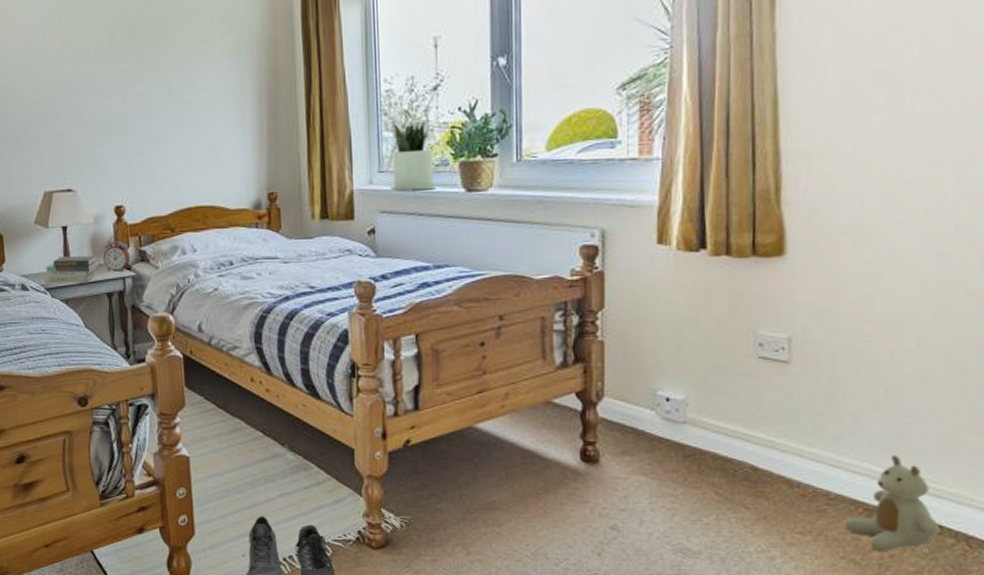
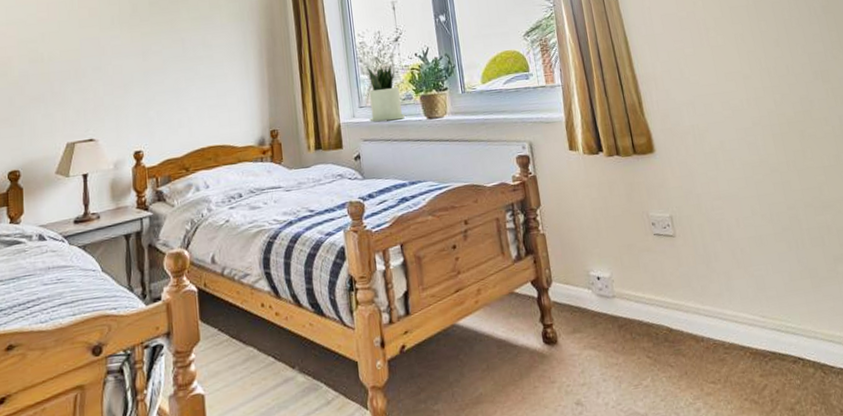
books: present [44,256,99,282] -> none [63,200,118,230]
alarm clock: present [103,235,131,272] -> none [121,178,148,214]
stuffed bear: present [844,454,940,551] -> none [740,302,803,389]

